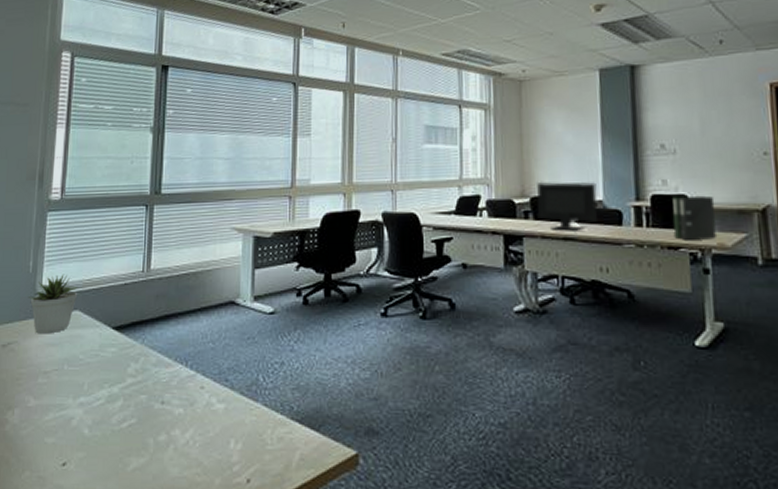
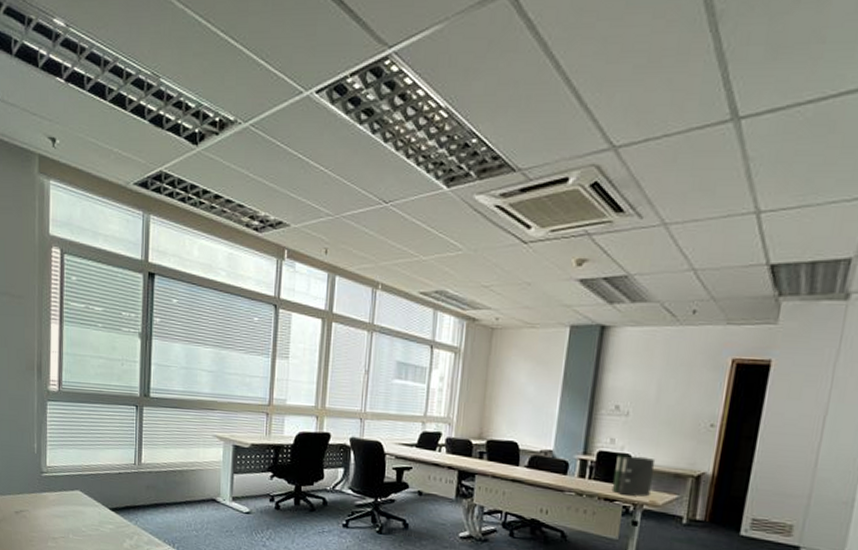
potted plant: present [28,274,78,334] -> none [34,458,78,508]
computer monitor: present [537,181,598,231] -> none [491,426,549,475]

